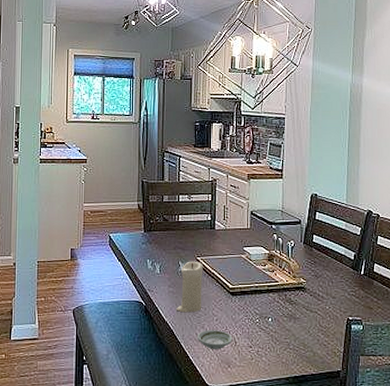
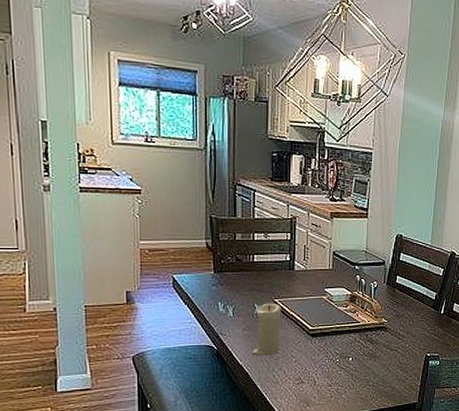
saucer: present [198,330,233,349] -> none [275,371,312,390]

